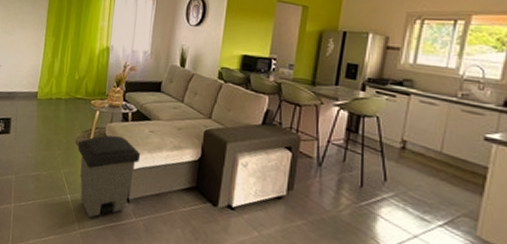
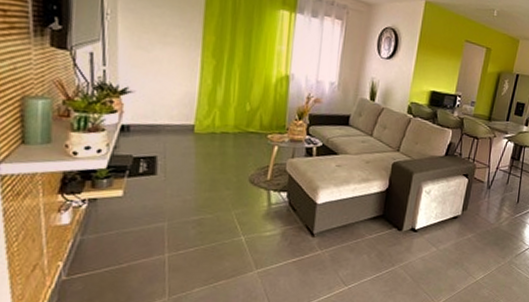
trash can: present [78,135,141,218] -> none [252,171,327,256]

